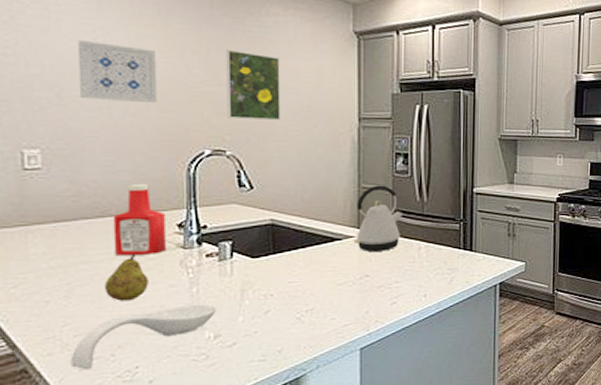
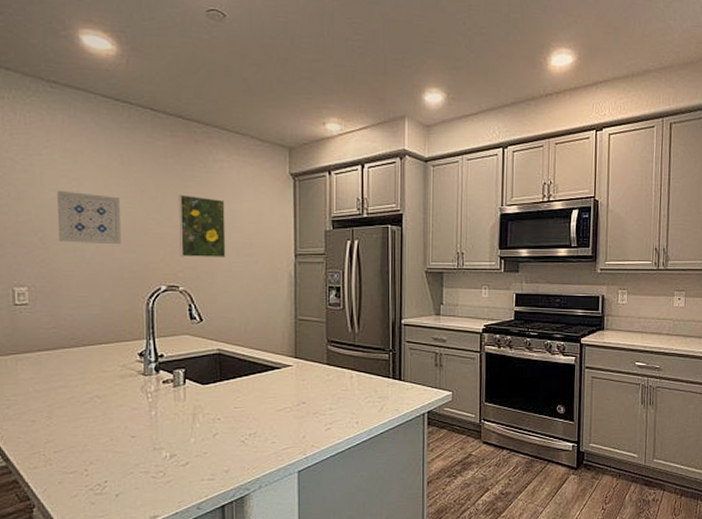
spoon rest: present [70,304,217,370] -> none [52,426,172,483]
fruit: present [104,253,149,301] -> none [78,379,115,422]
ketchup bottle: present [113,183,166,255] -> none [85,316,129,381]
kettle: present [353,185,403,251] -> none [291,317,336,380]

